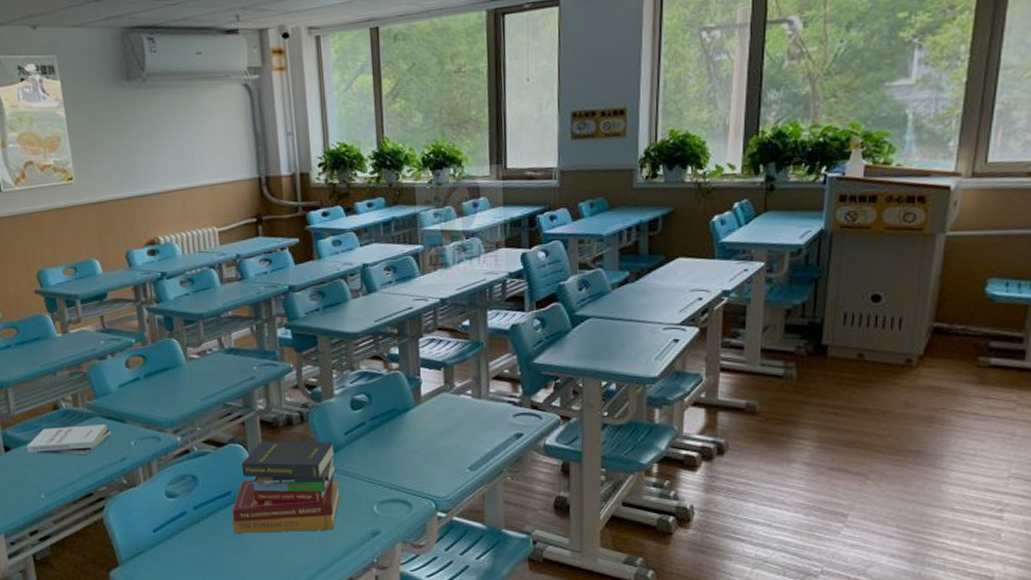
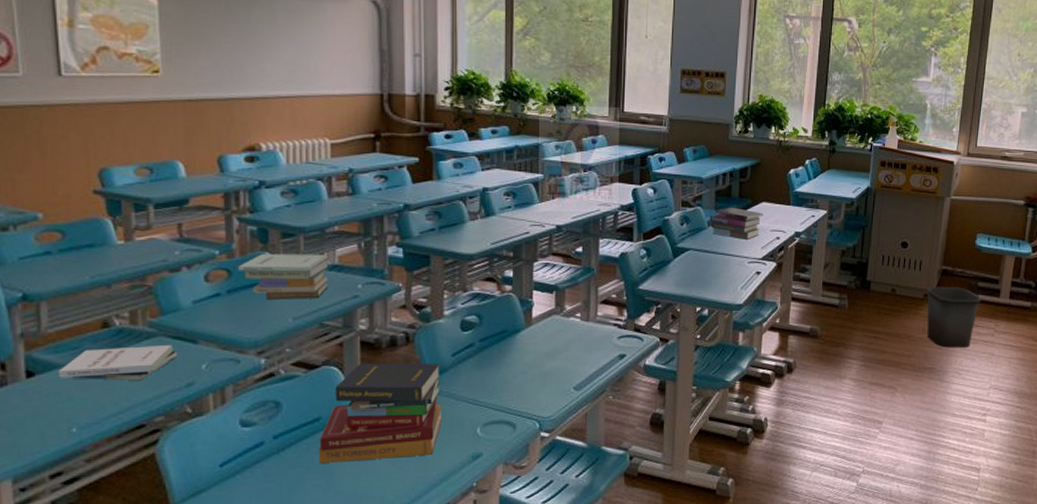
books: none [150,338,228,383] -> present [237,254,329,300]
books: none [612,265,680,303] -> present [709,207,763,239]
waste bin: none [909,348,995,426] -> present [926,286,981,348]

